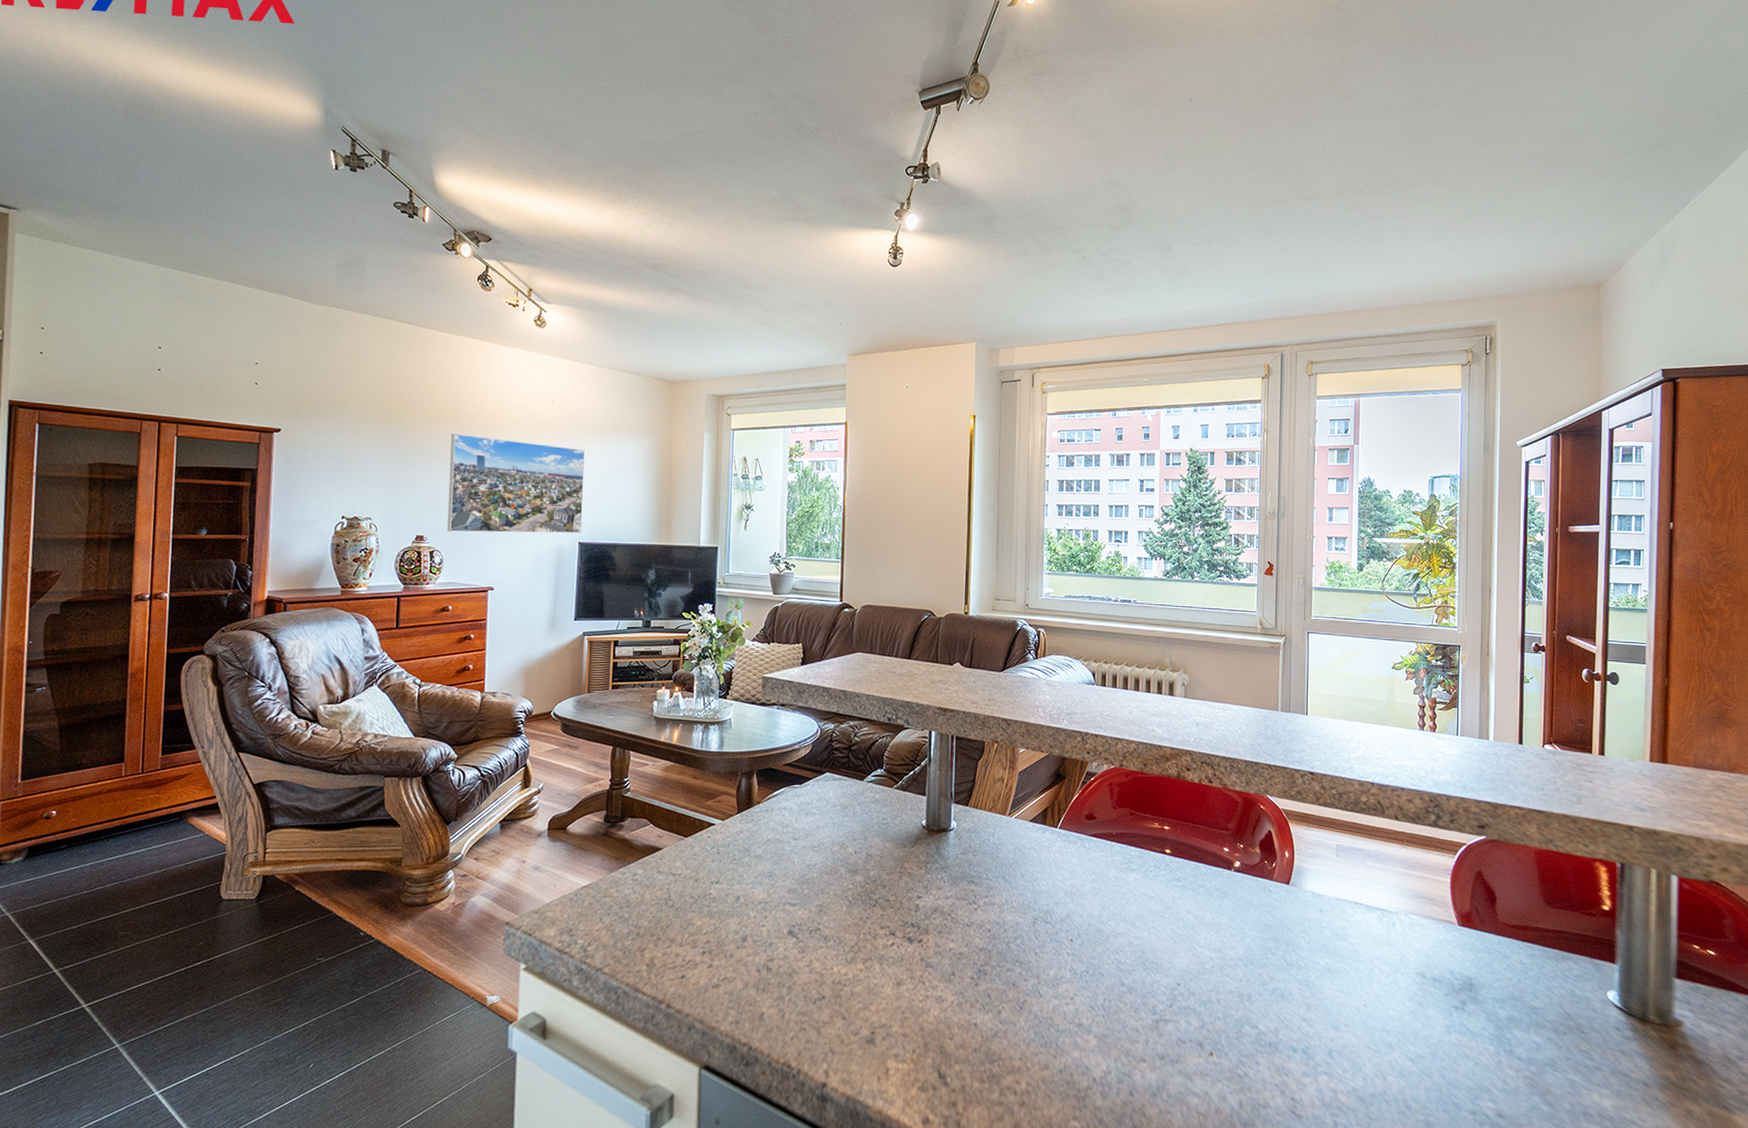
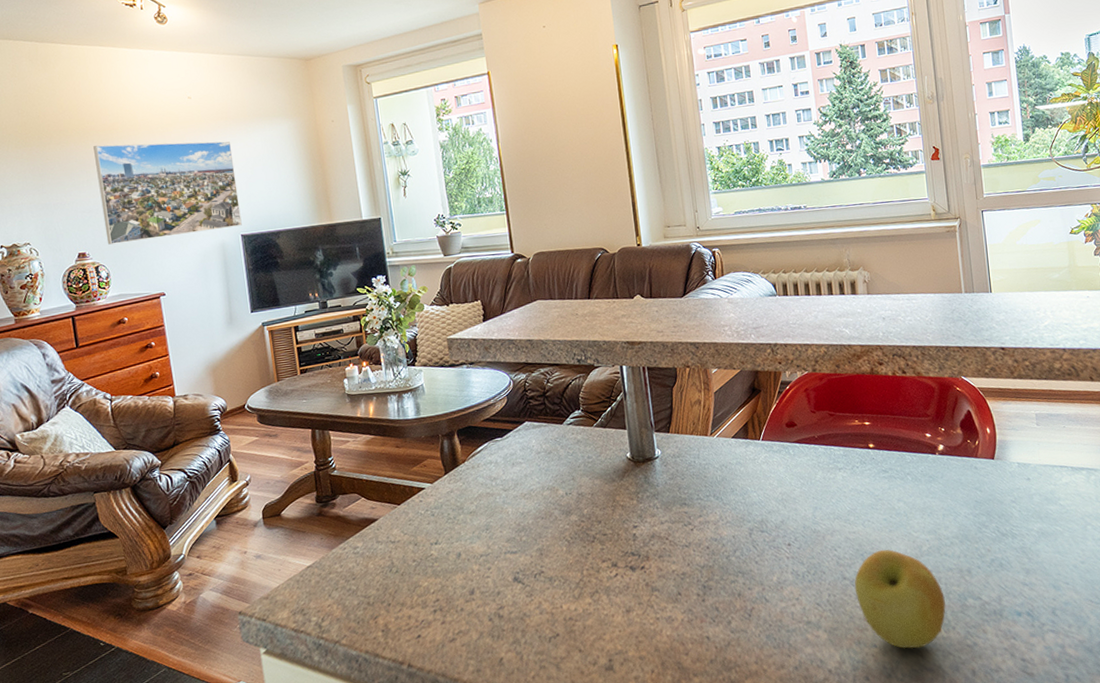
apple: none [1131,960,1221,1070] -> present [854,549,946,649]

